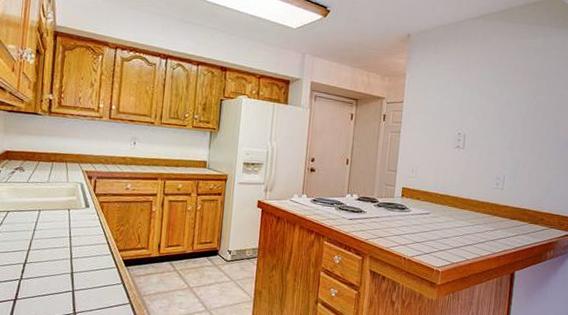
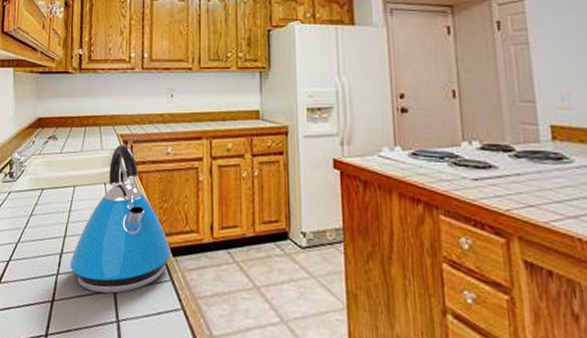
kettle: none [32,179,124,294] -> present [69,145,170,294]

